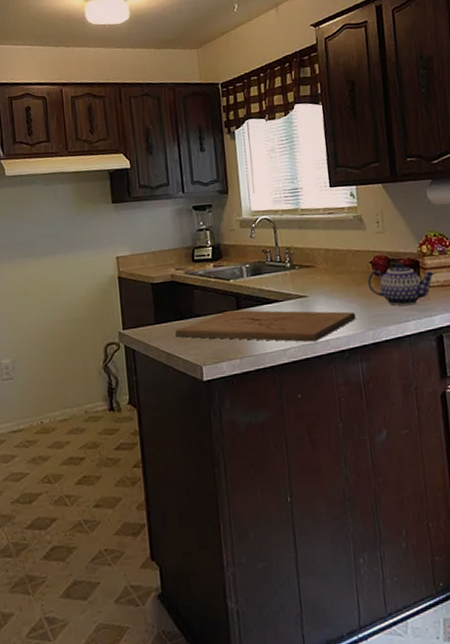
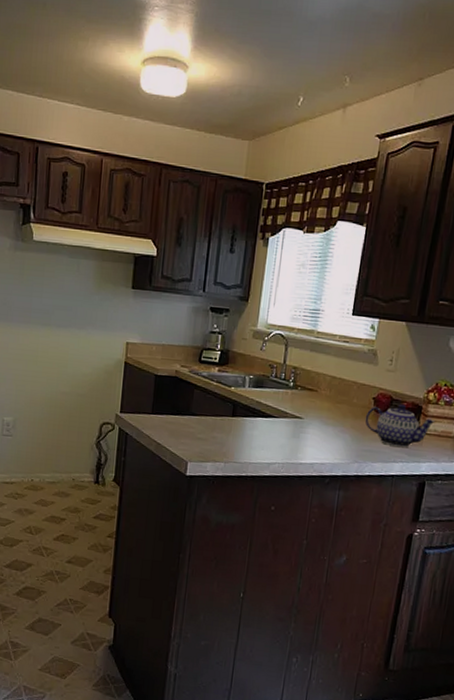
cutting board: present [175,310,356,342] -> none [168,415,346,463]

